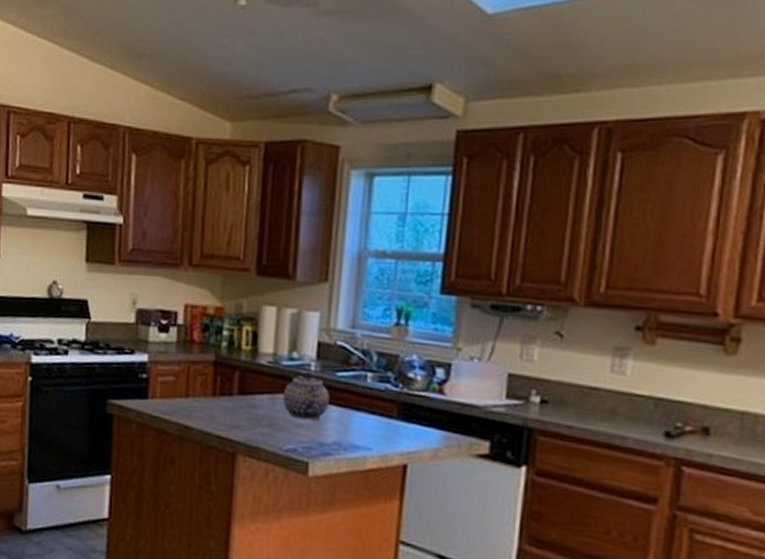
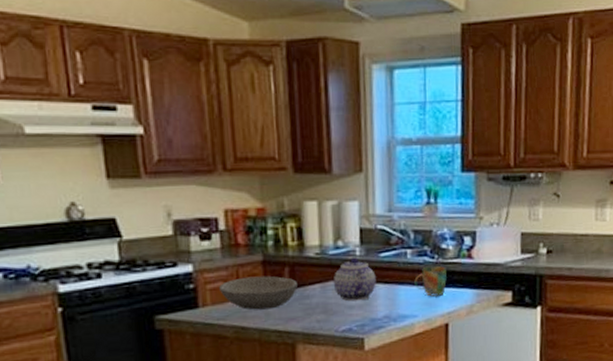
bowl: none [169,375,246,413] -> present [219,275,297,310]
mug: none [372,394,411,431] -> present [414,265,447,297]

